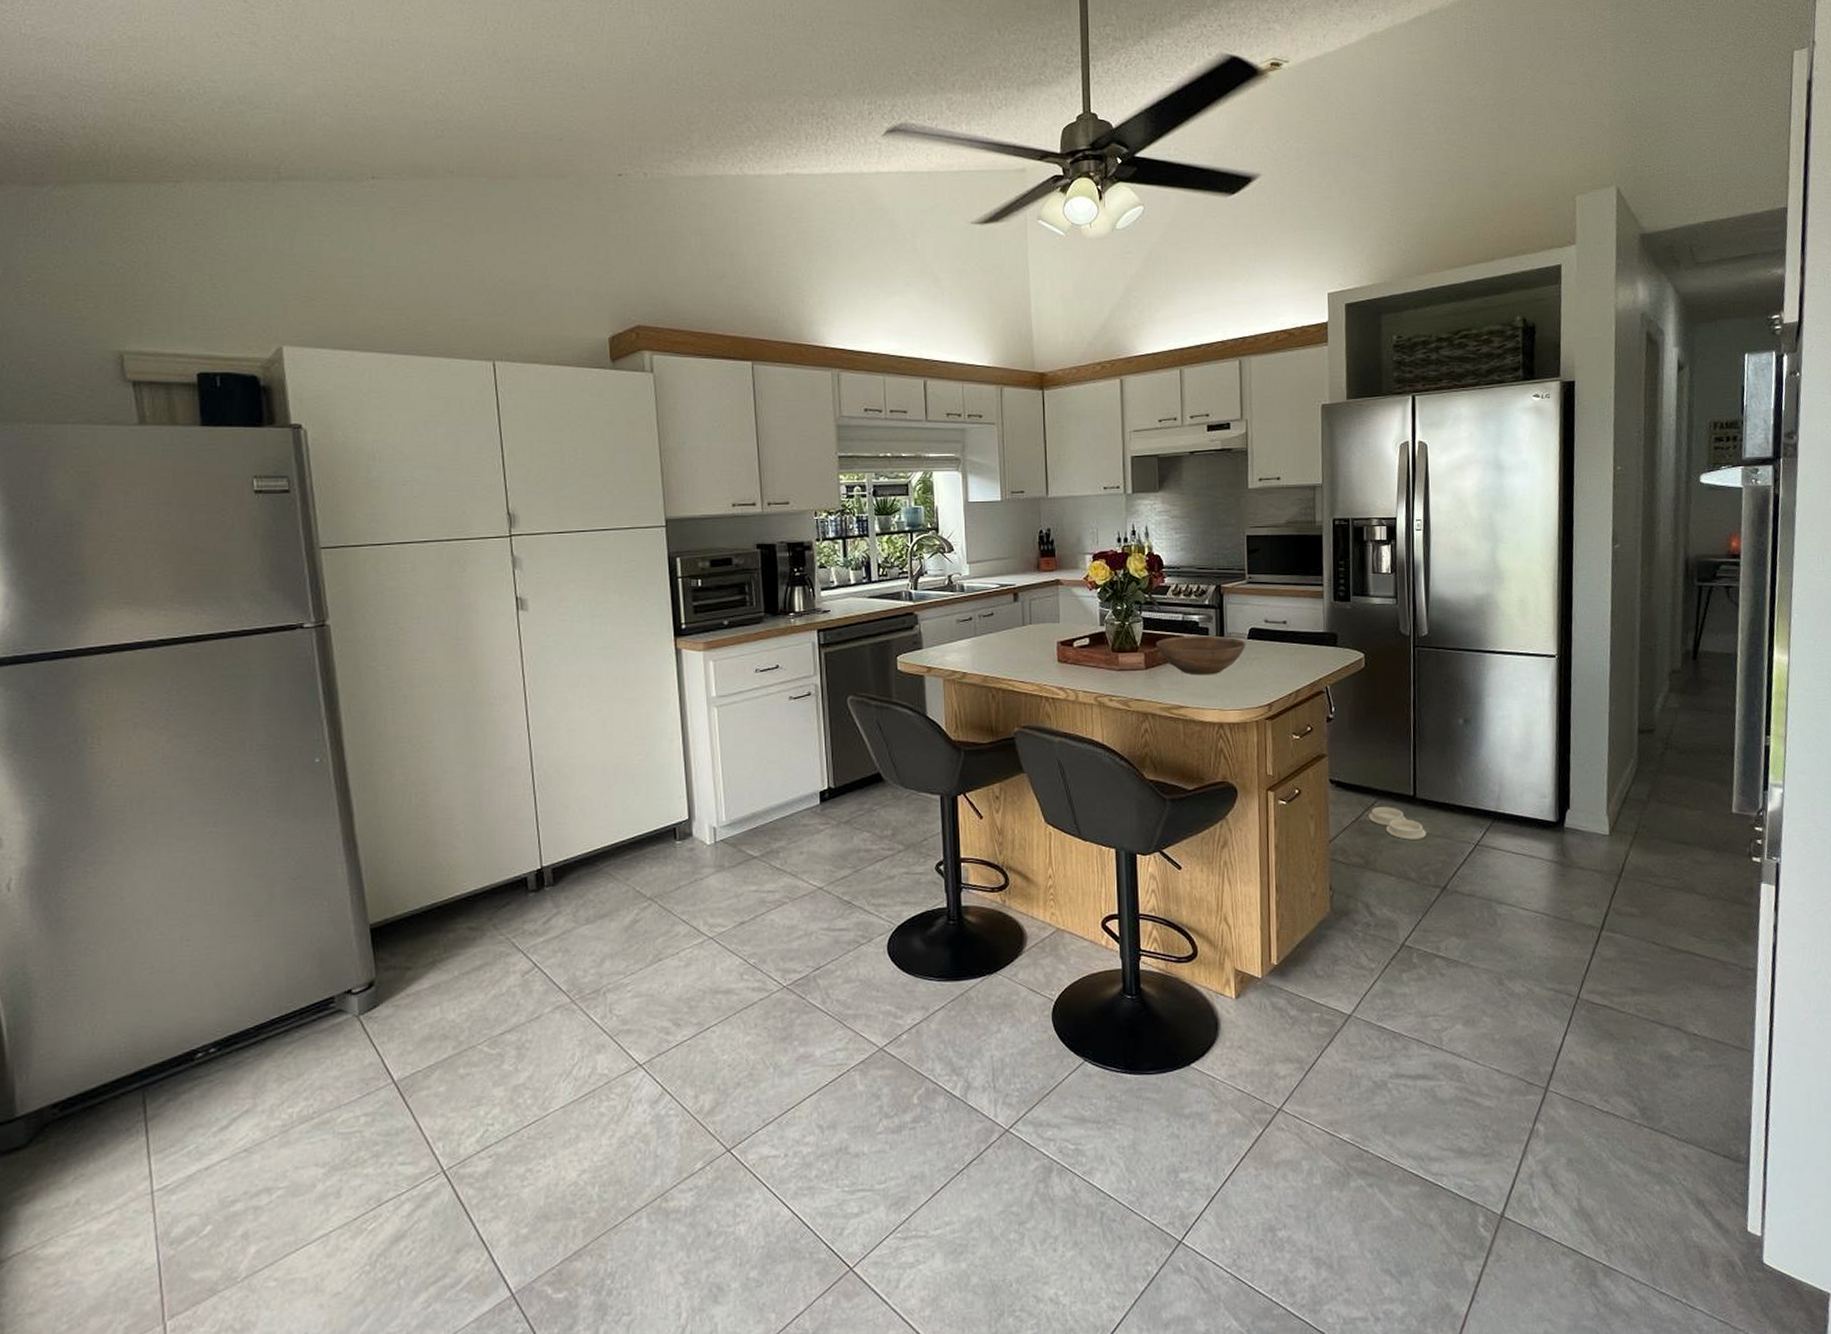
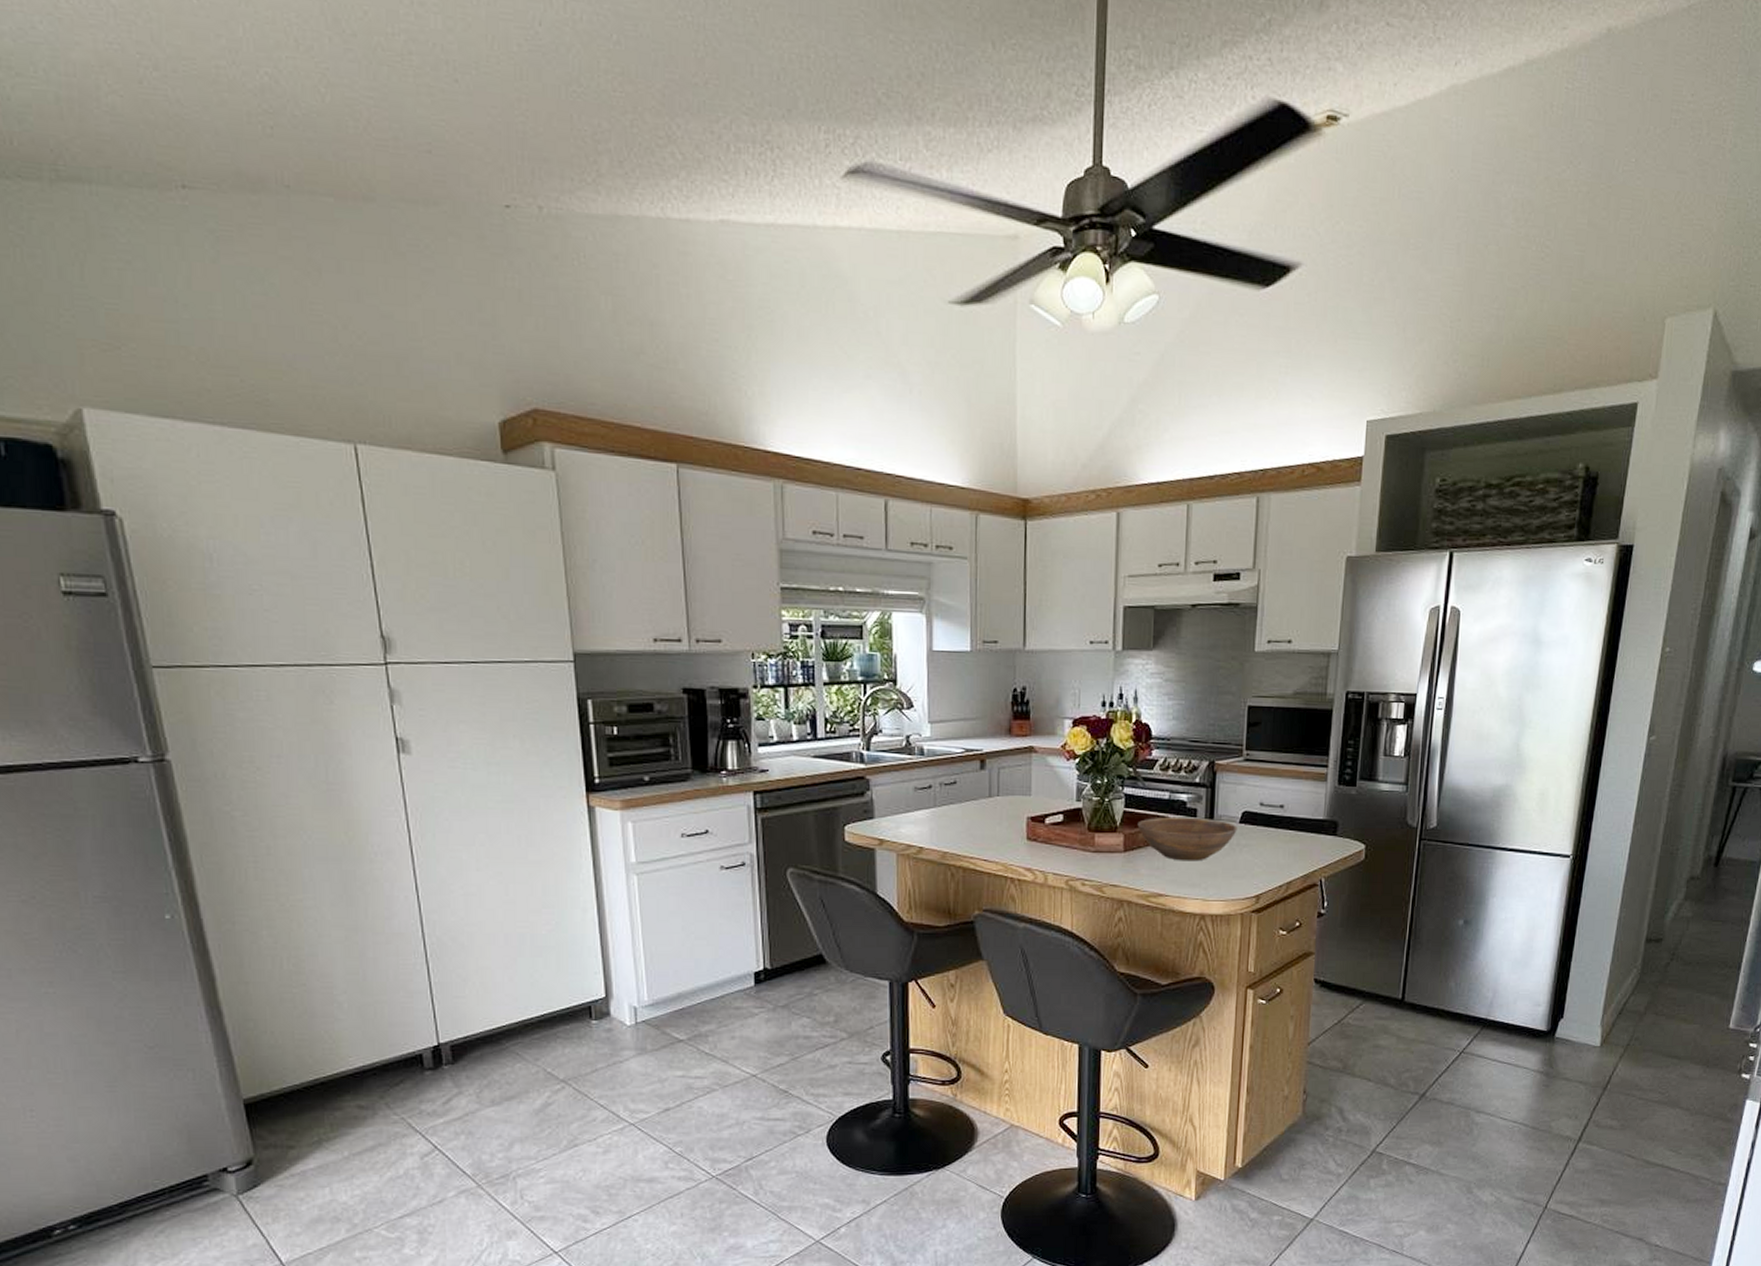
pet bowl: present [1369,807,1426,840] -> none [1352,1010,1411,1045]

